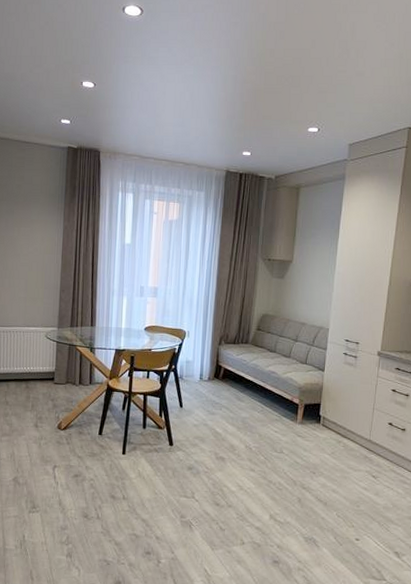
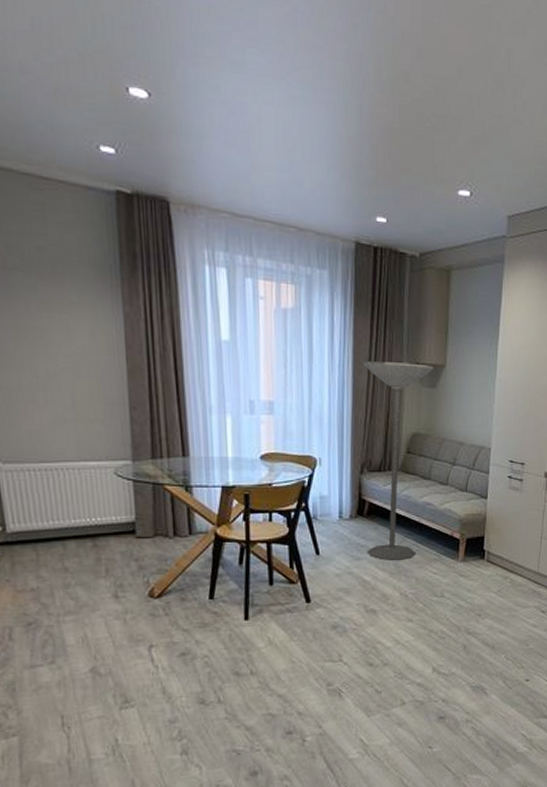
floor lamp: none [221,258,283,418] -> present [362,361,434,560]

